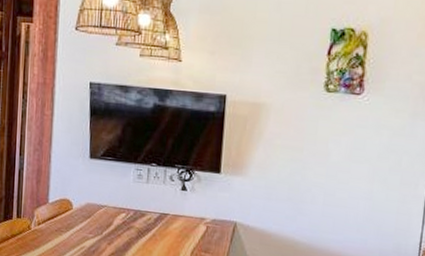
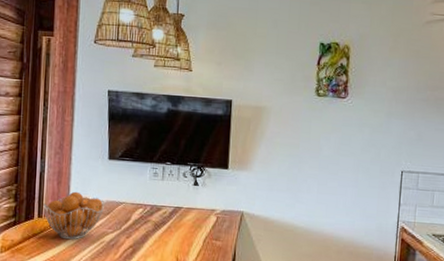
fruit basket: none [22,191,86,243] -> present [43,191,105,240]

